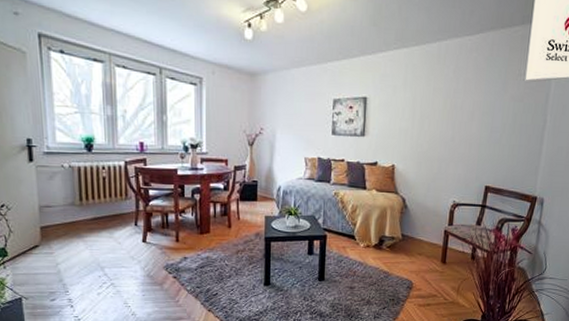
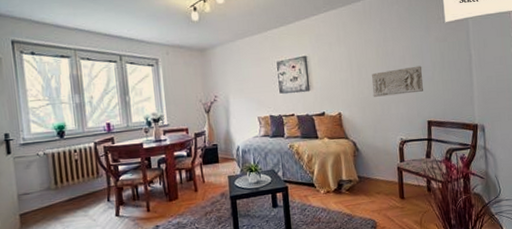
relief sculpture: none [432,124,491,154] -> present [371,65,423,97]

